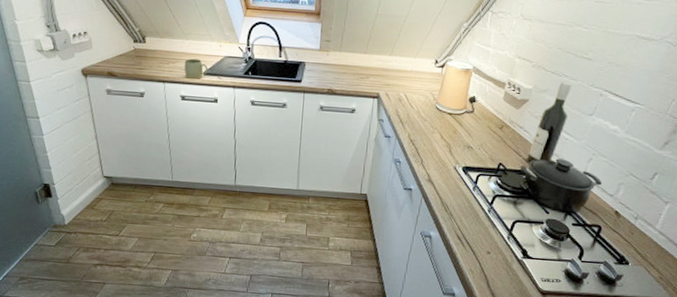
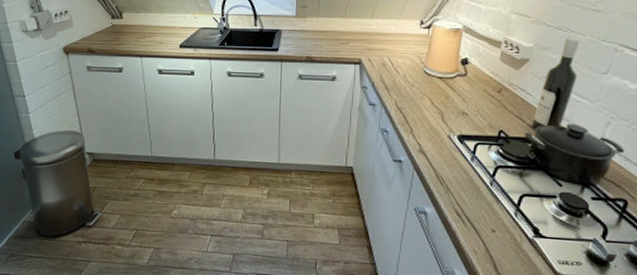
pedal bin: none [25,153,120,262] -> present [13,130,103,239]
mug: present [184,58,208,80] -> none [160,32,183,53]

